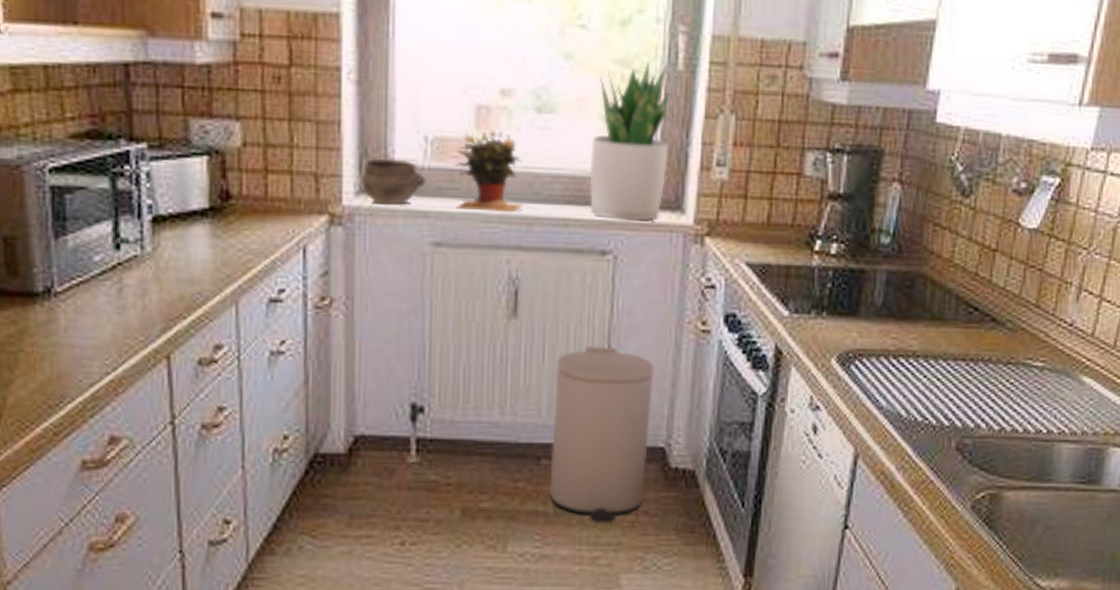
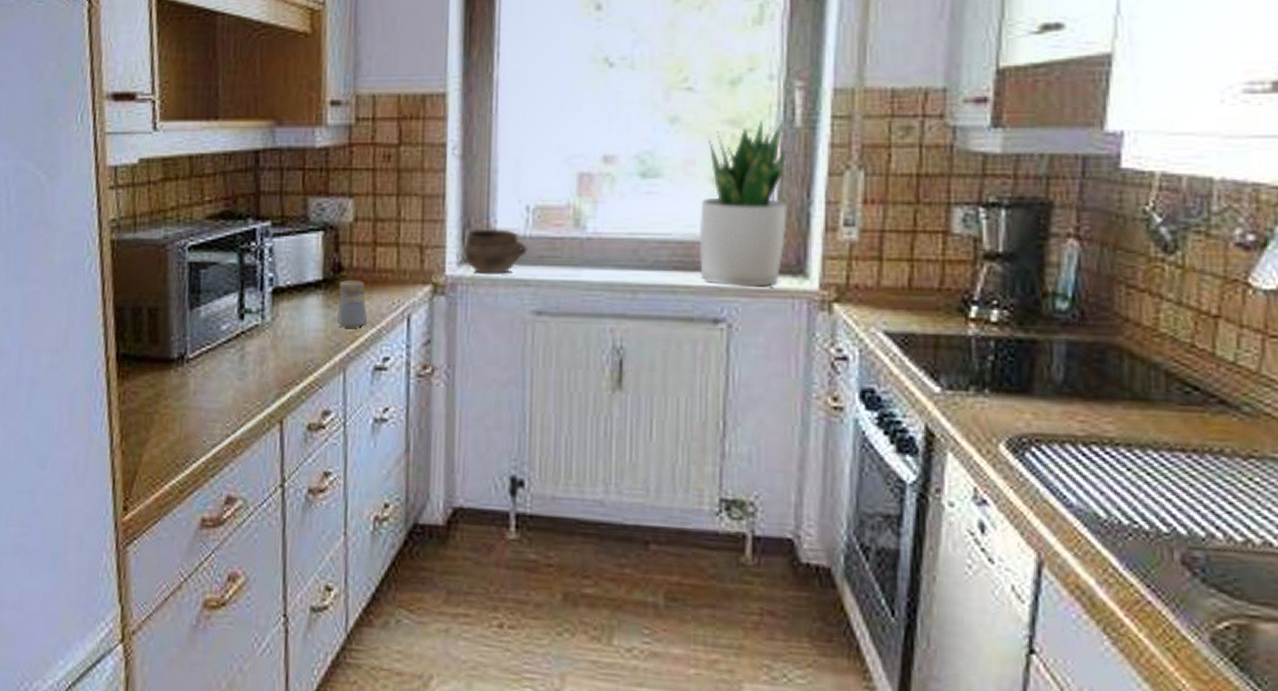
salt shaker: none [227,208,259,259] -> present [337,279,367,328]
flower arrangement: present [455,131,523,212] -> none [556,198,627,280]
pedal bin: present [549,346,655,523] -> none [659,421,778,622]

